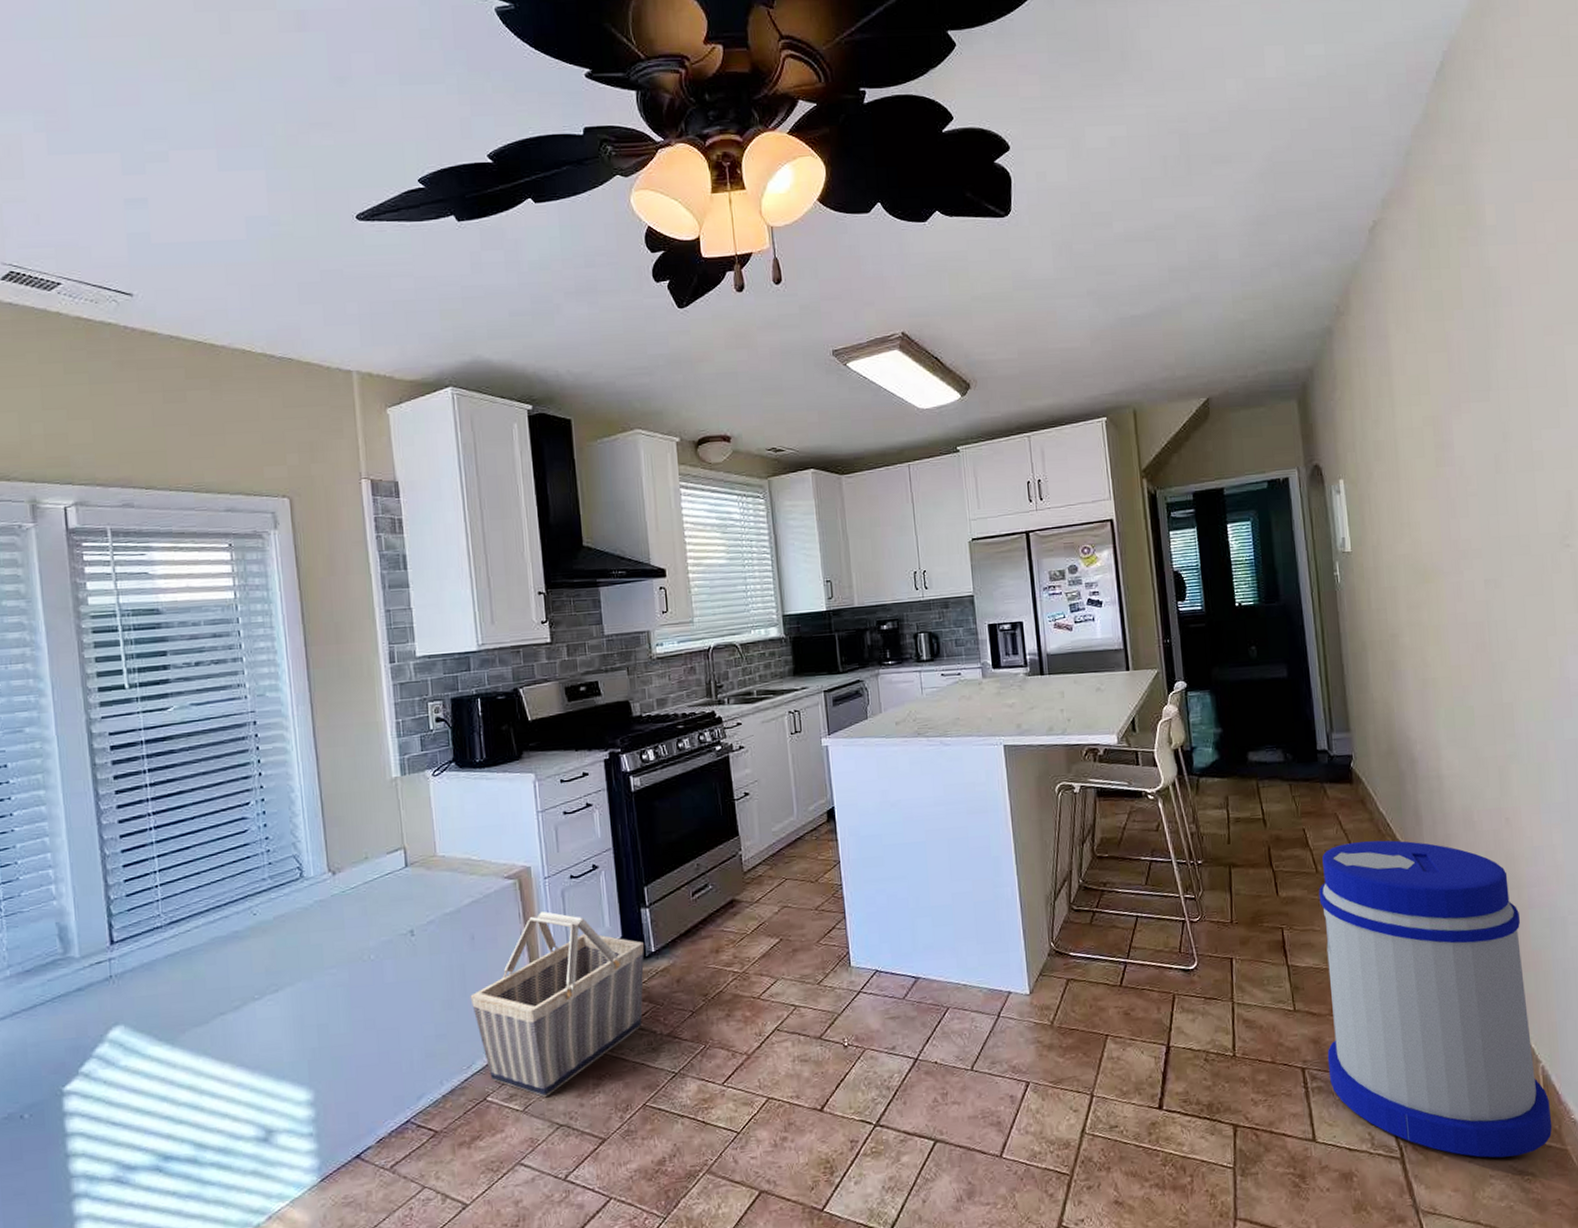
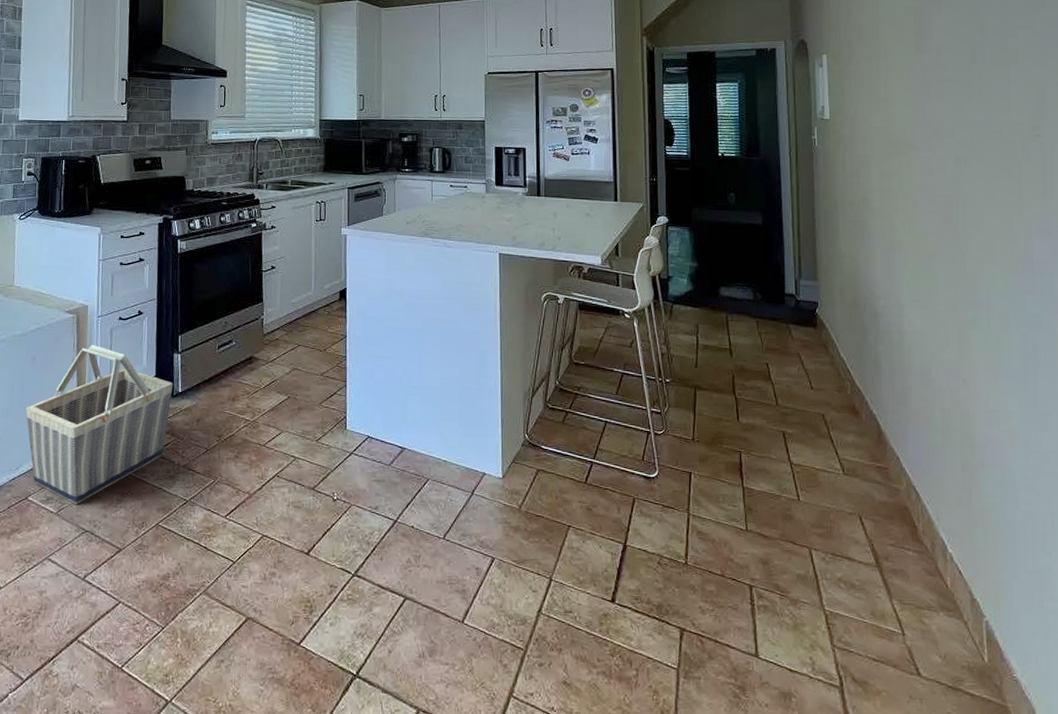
trash can: present [1318,840,1552,1158] -> none [775,382,993,704]

